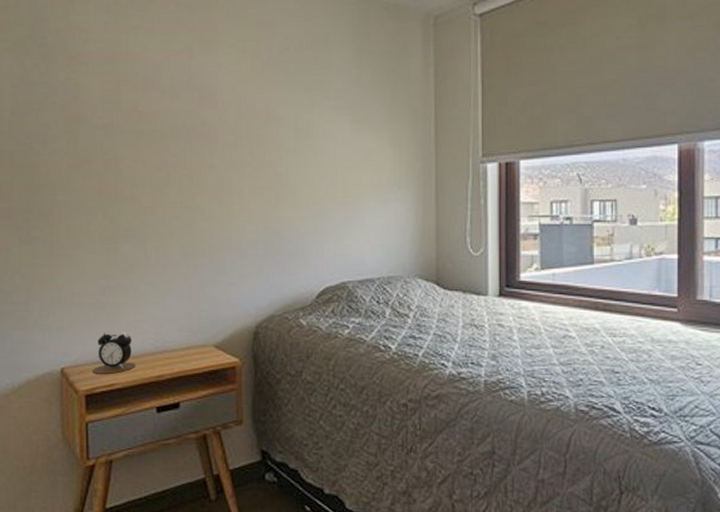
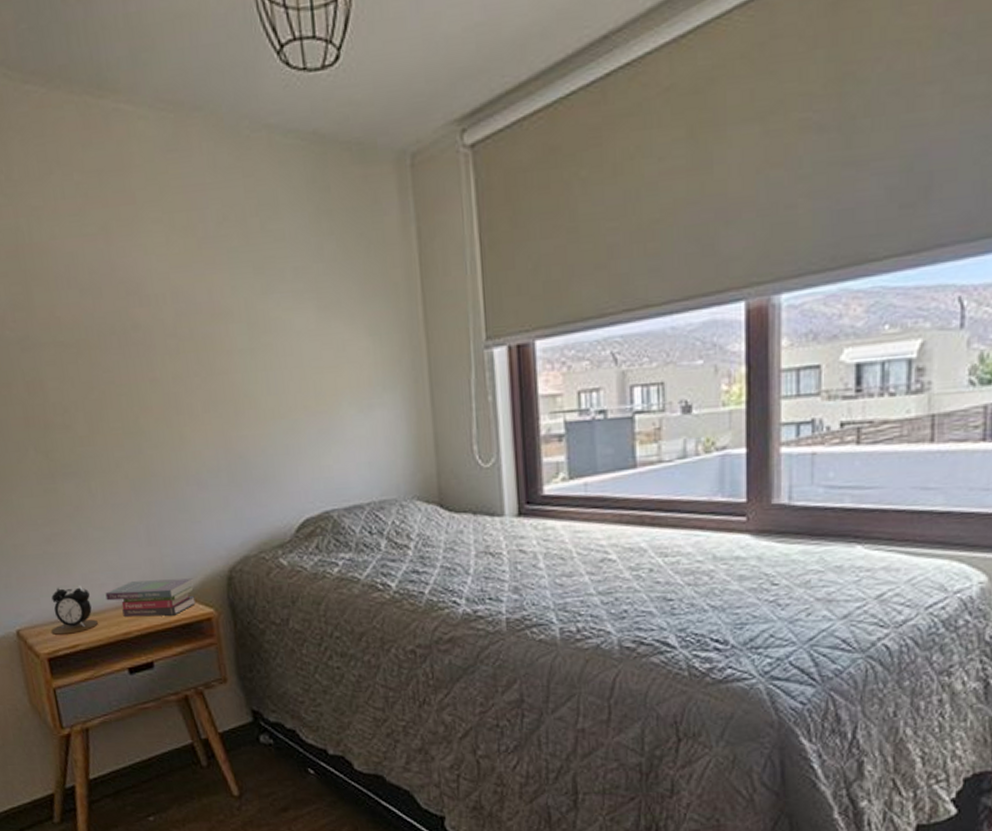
books: none [146,331,225,362] -> present [105,578,196,618]

